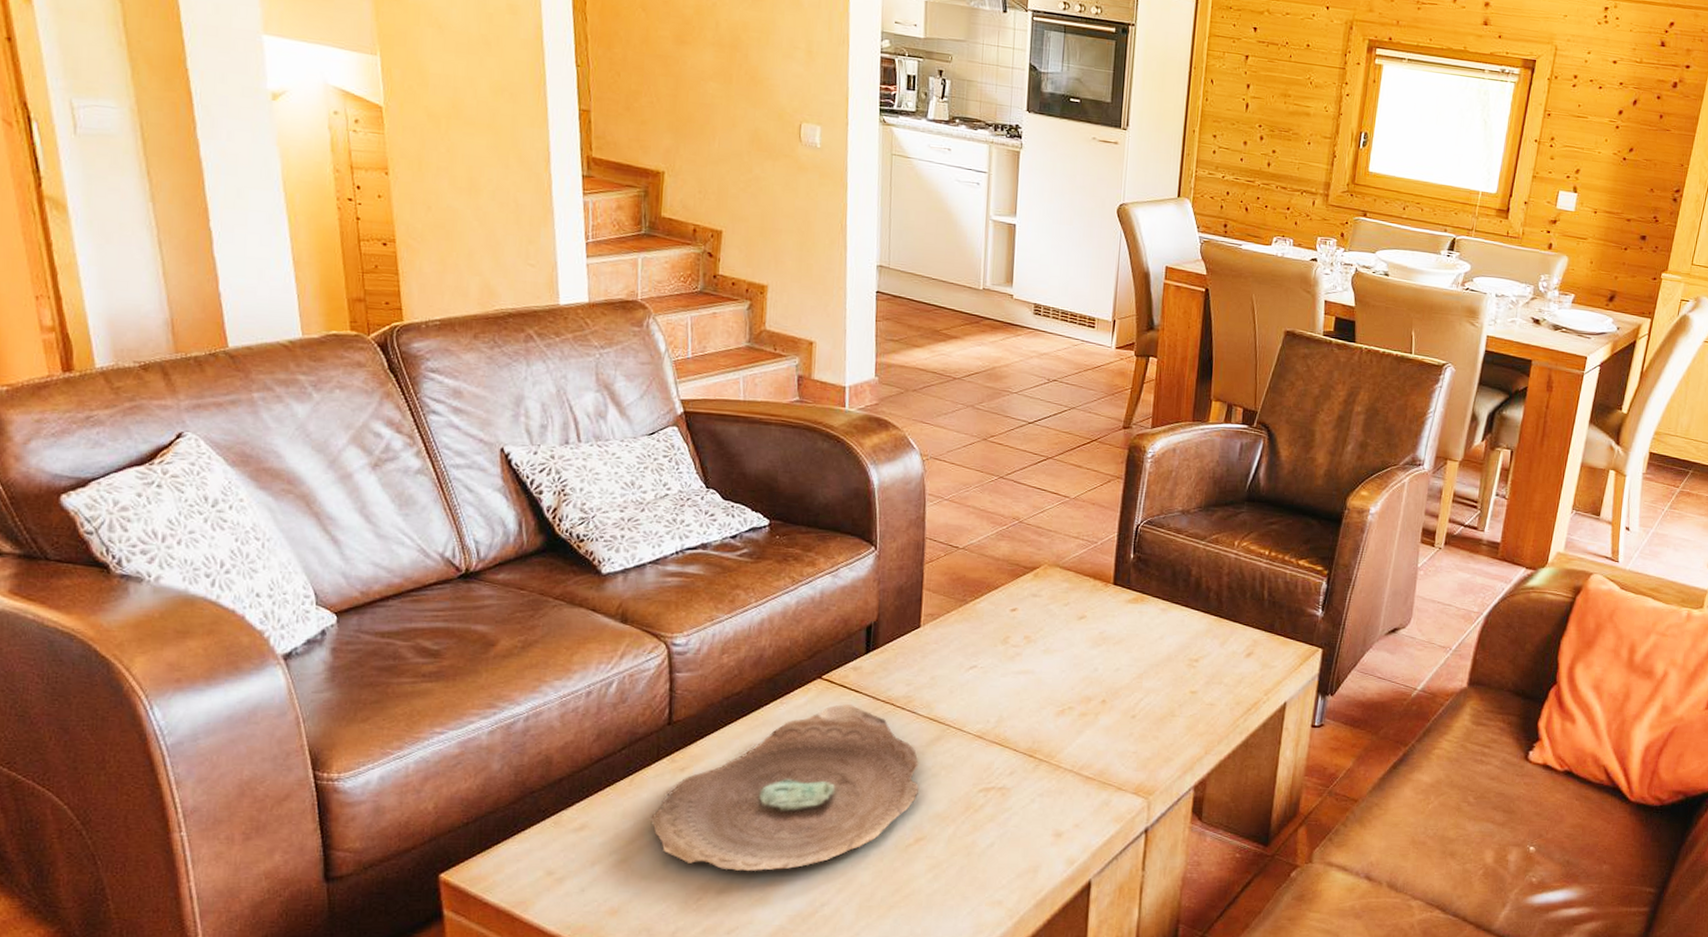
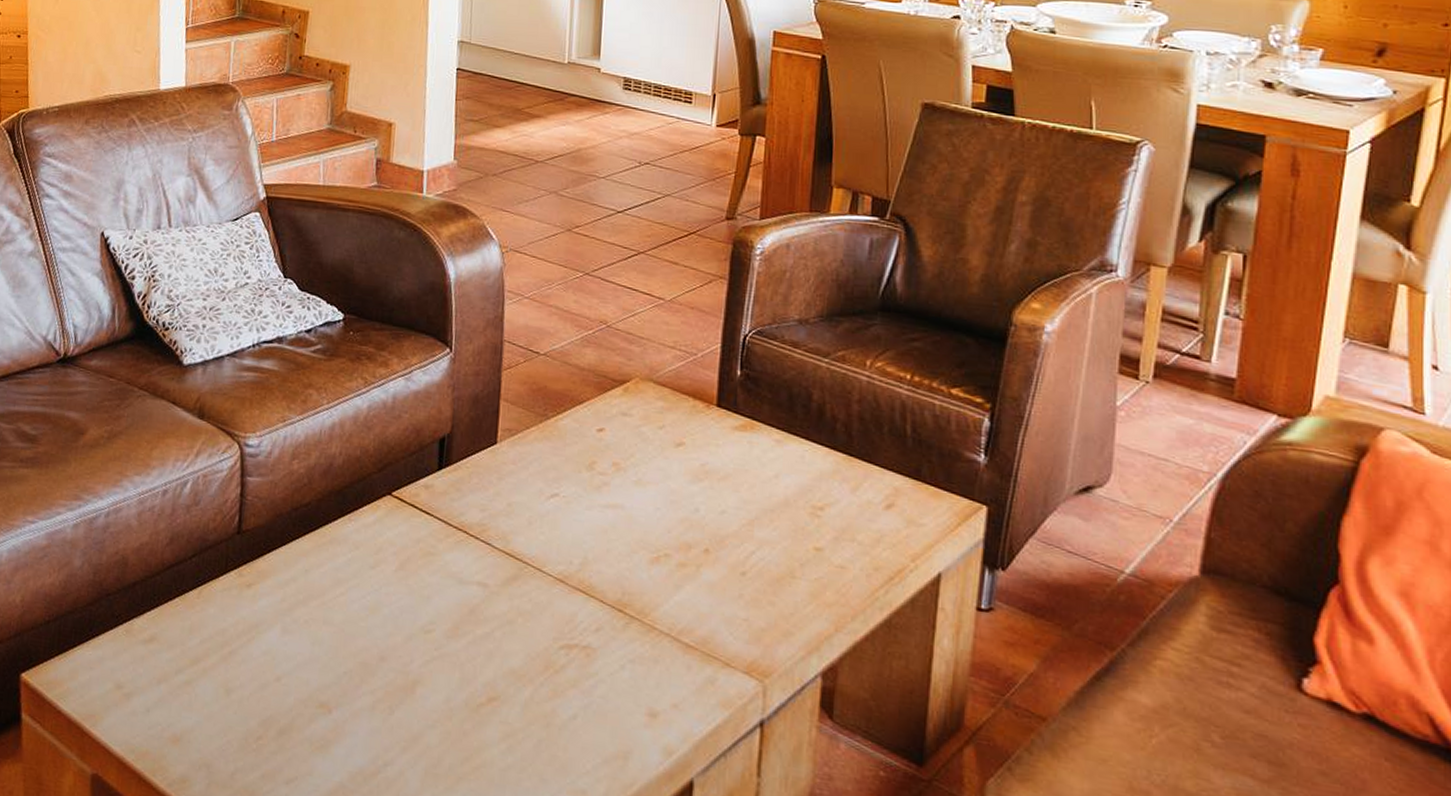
decorative bowl: present [649,704,920,871] -> none [215,527,494,716]

